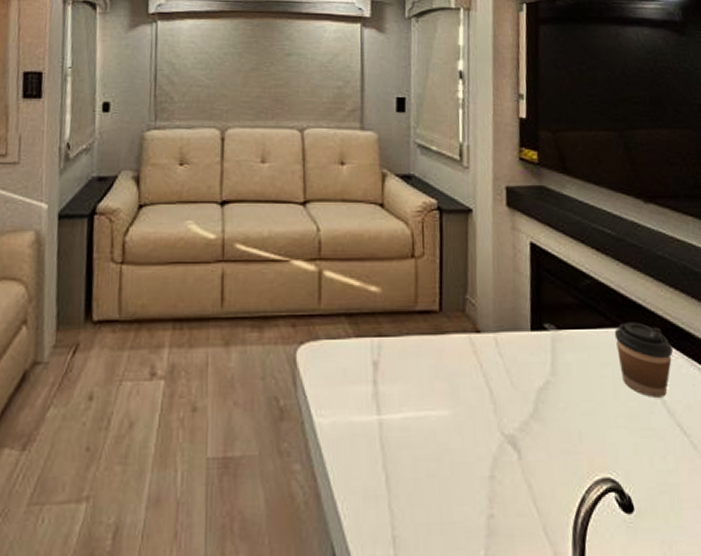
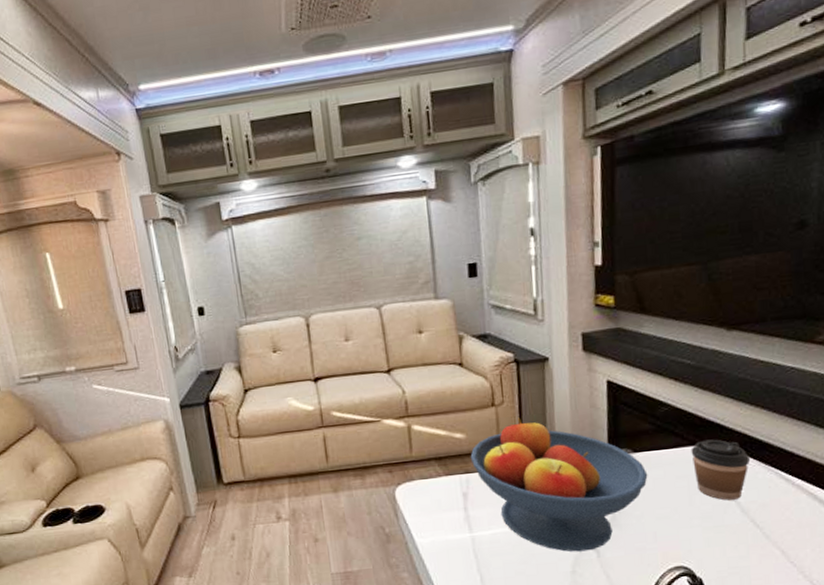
fruit bowl: none [384,274,572,450] -> present [470,417,648,552]

